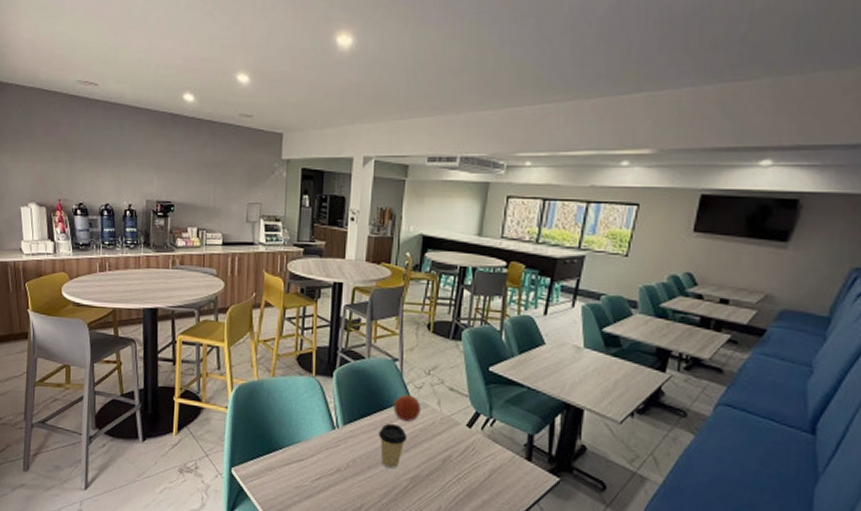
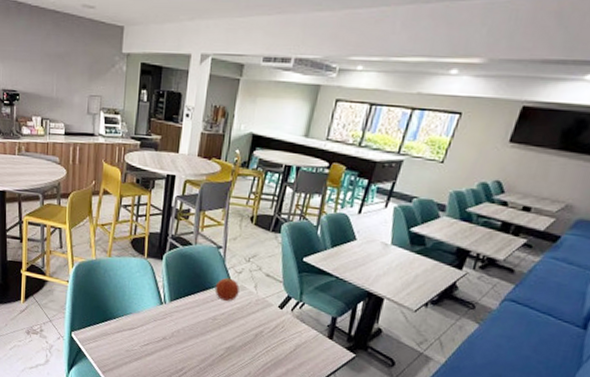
coffee cup: present [379,424,407,469] -> none [201,302,225,340]

